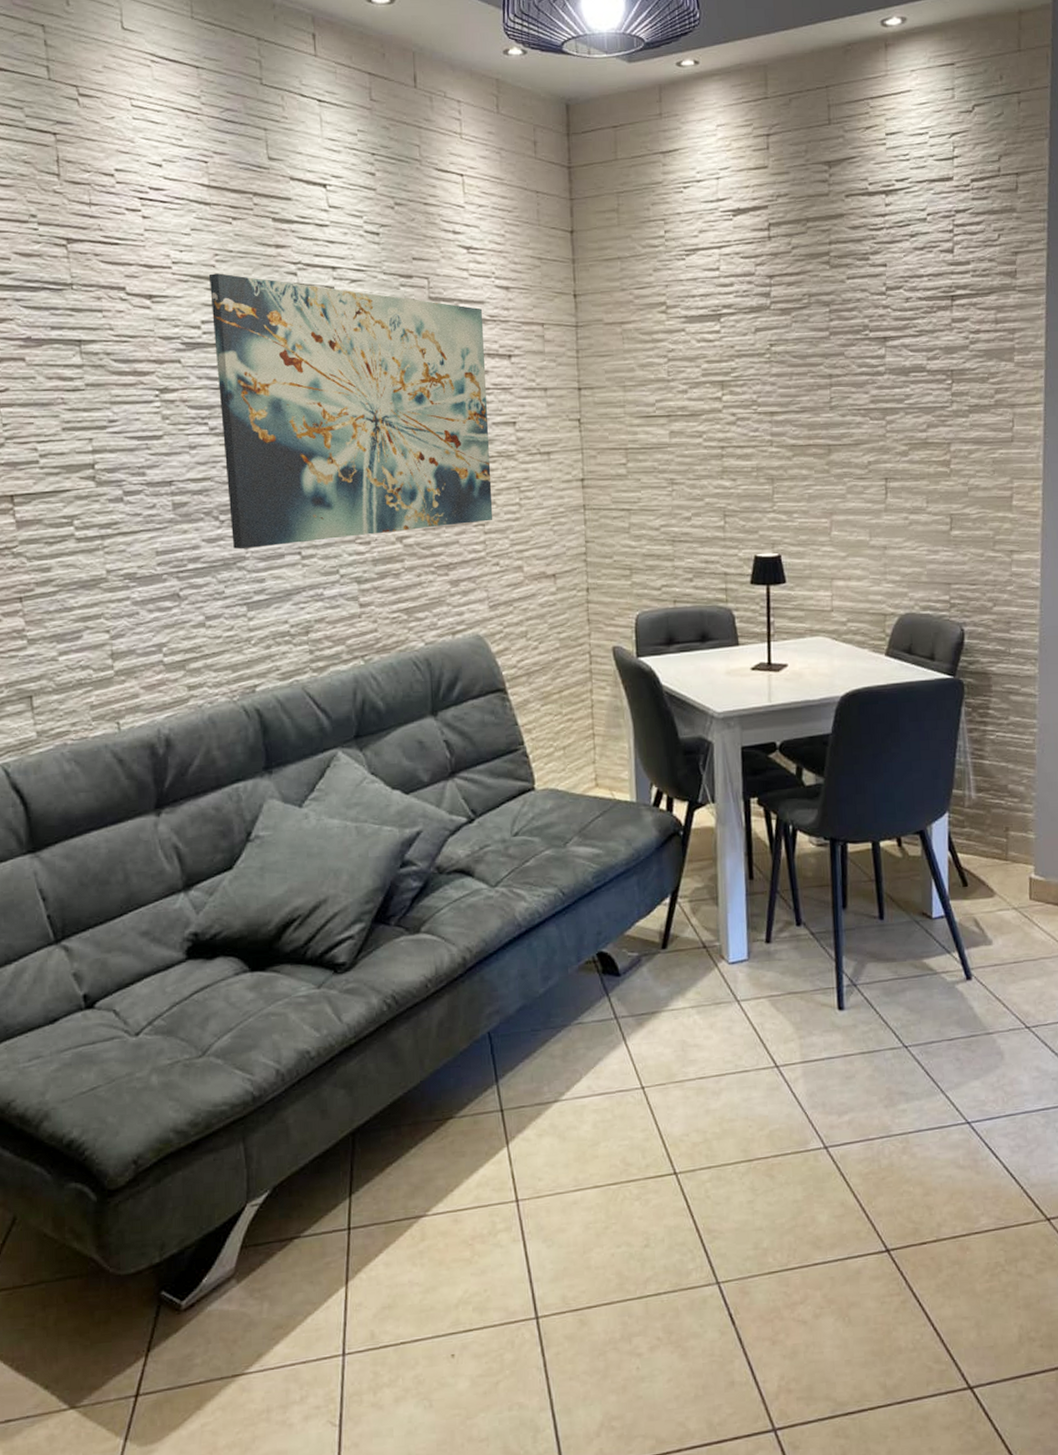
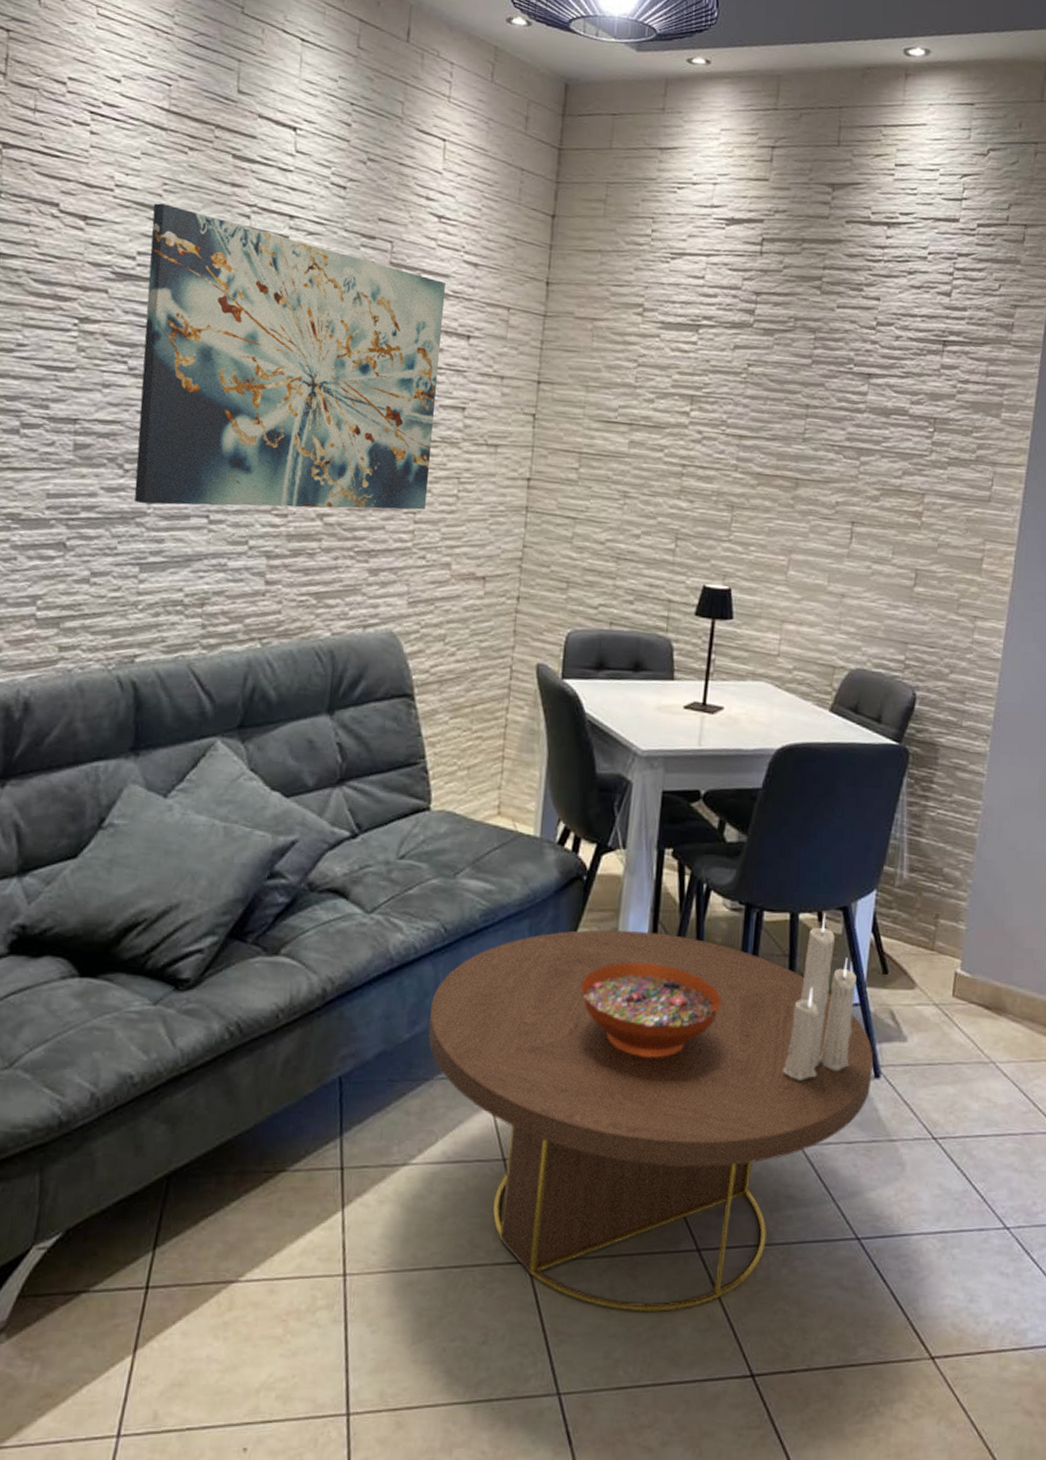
coffee table: none [559,874,965,1206] -> present [427,929,874,1311]
decorative bowl: none [690,901,820,985] -> present [581,962,722,1058]
candle: none [882,839,943,990] -> present [783,913,857,1081]

